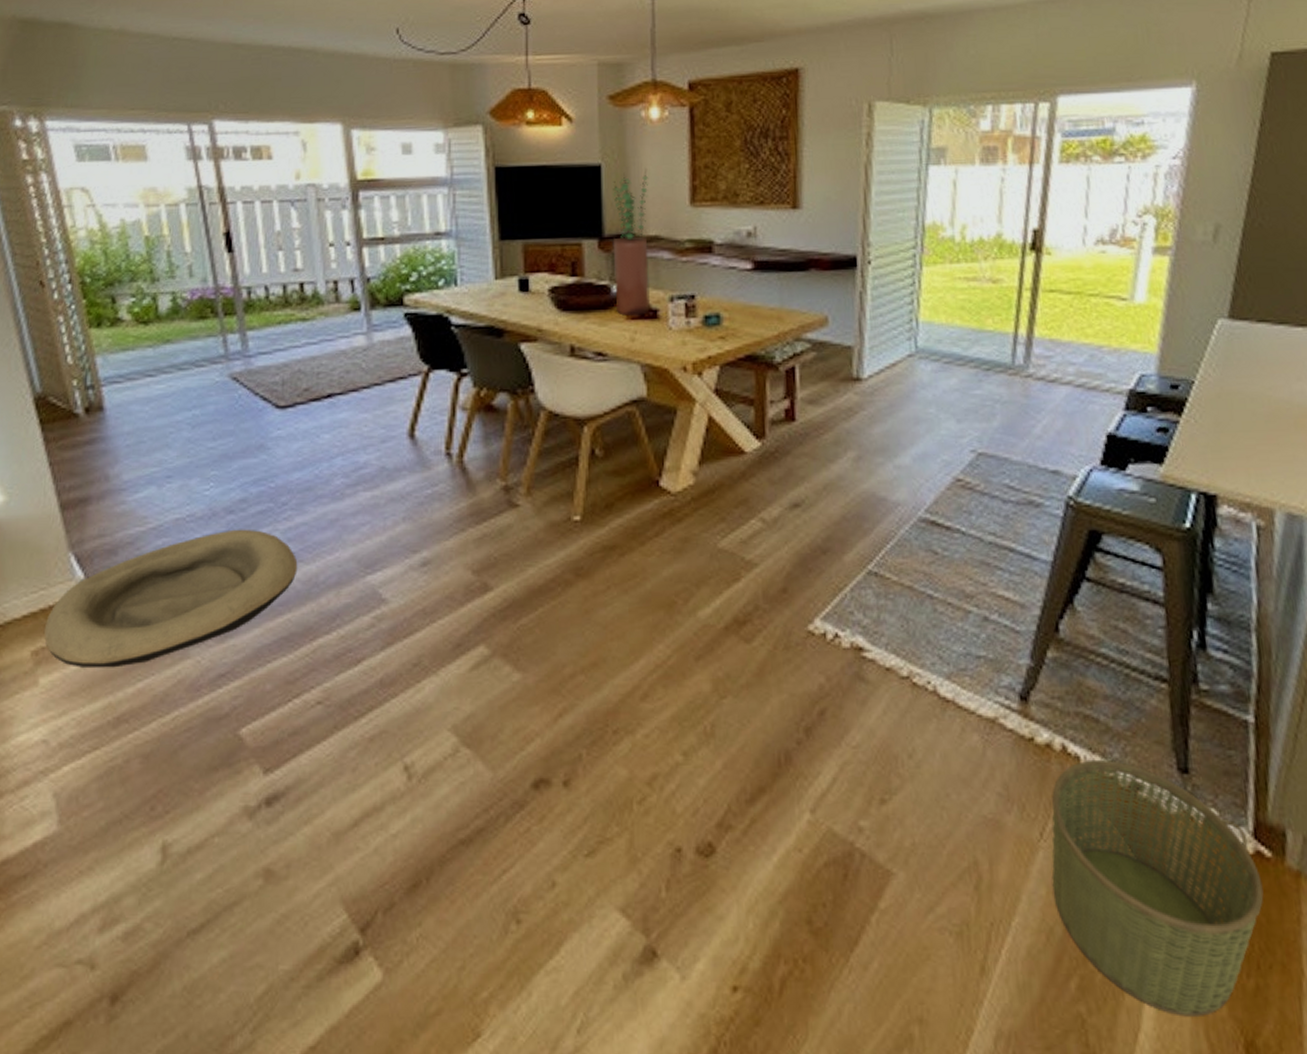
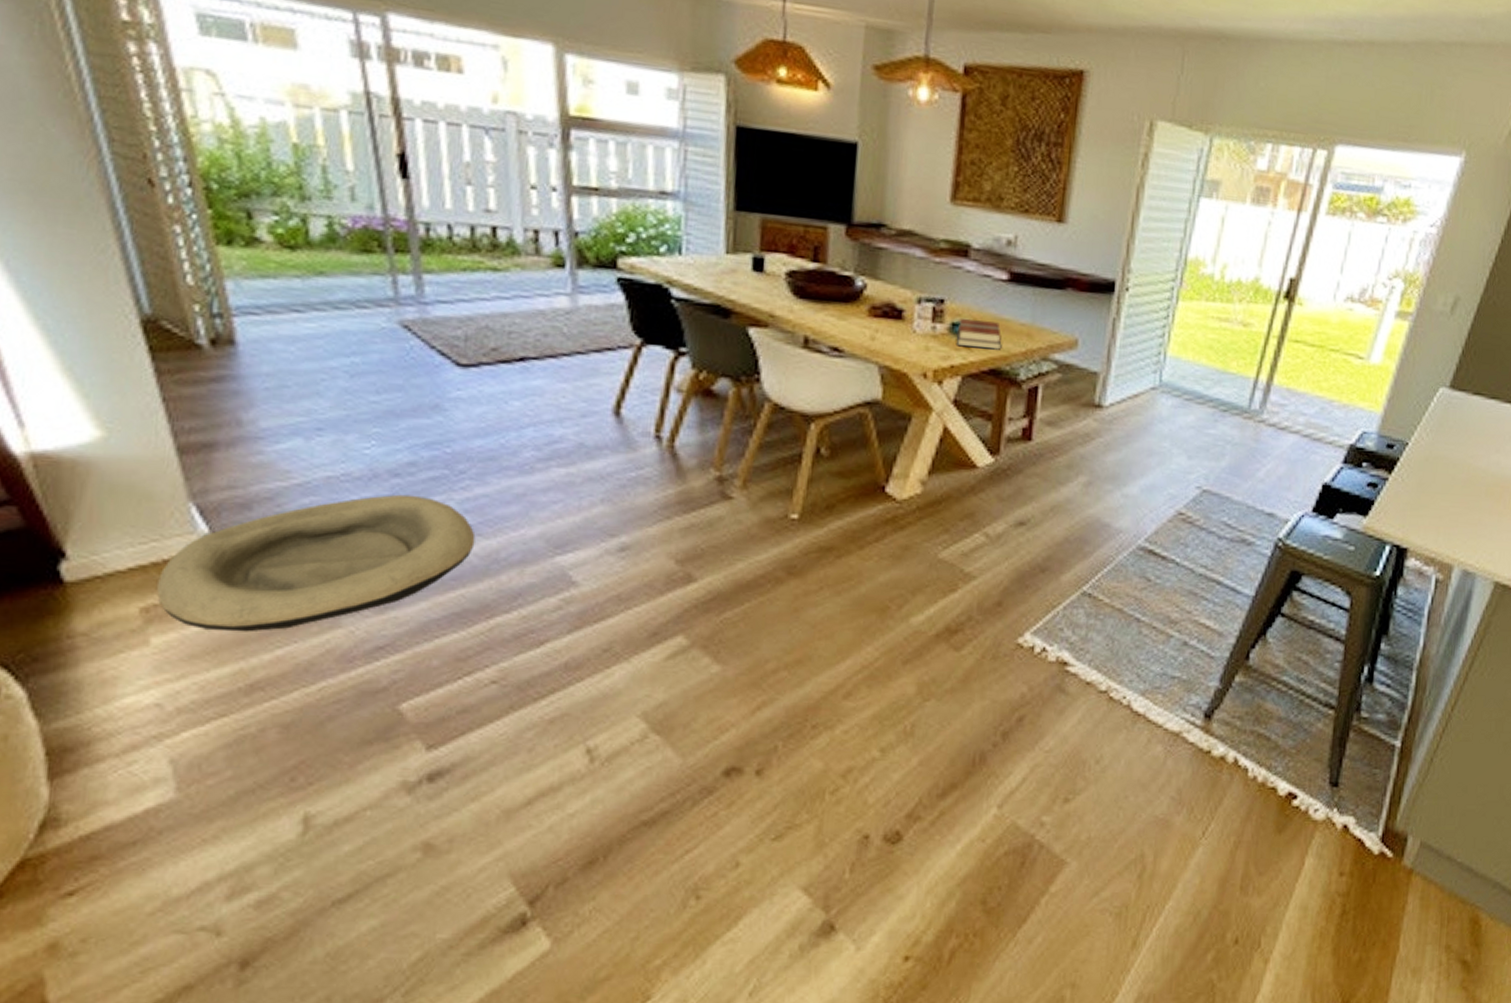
vase: present [613,169,651,317] -> none [857,155,909,315]
books: none [710,310,755,338] -> present [956,318,1002,350]
basket: present [1051,759,1264,1017] -> none [1205,772,1381,982]

